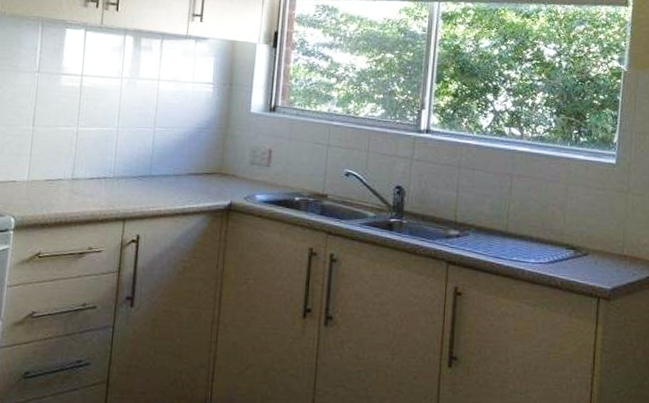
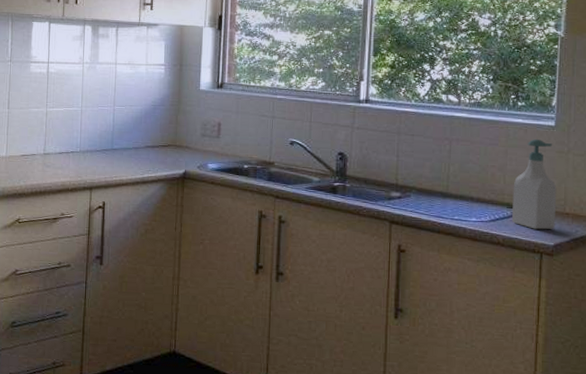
soap bottle: none [571,177,616,273] -> present [512,139,557,230]

